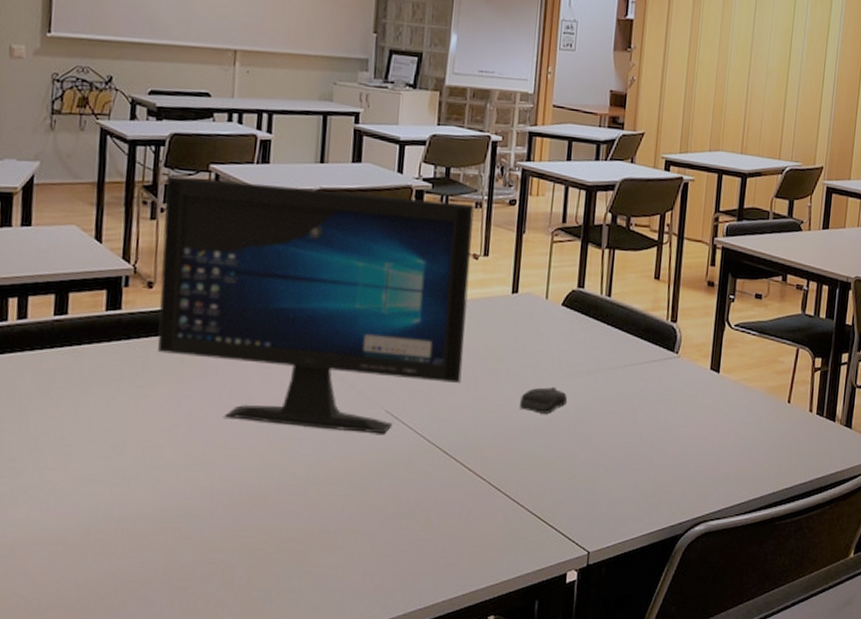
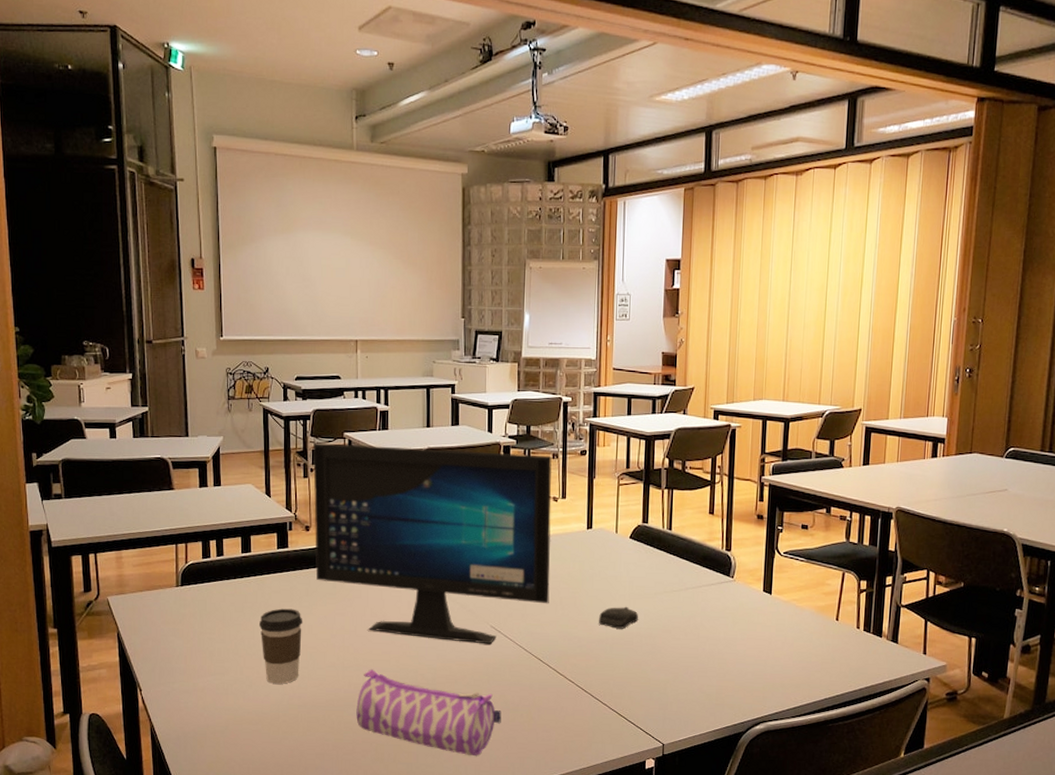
coffee cup: none [72,389,135,489] -> present [259,608,303,684]
pencil case: none [199,468,393,576] -> present [356,669,502,757]

